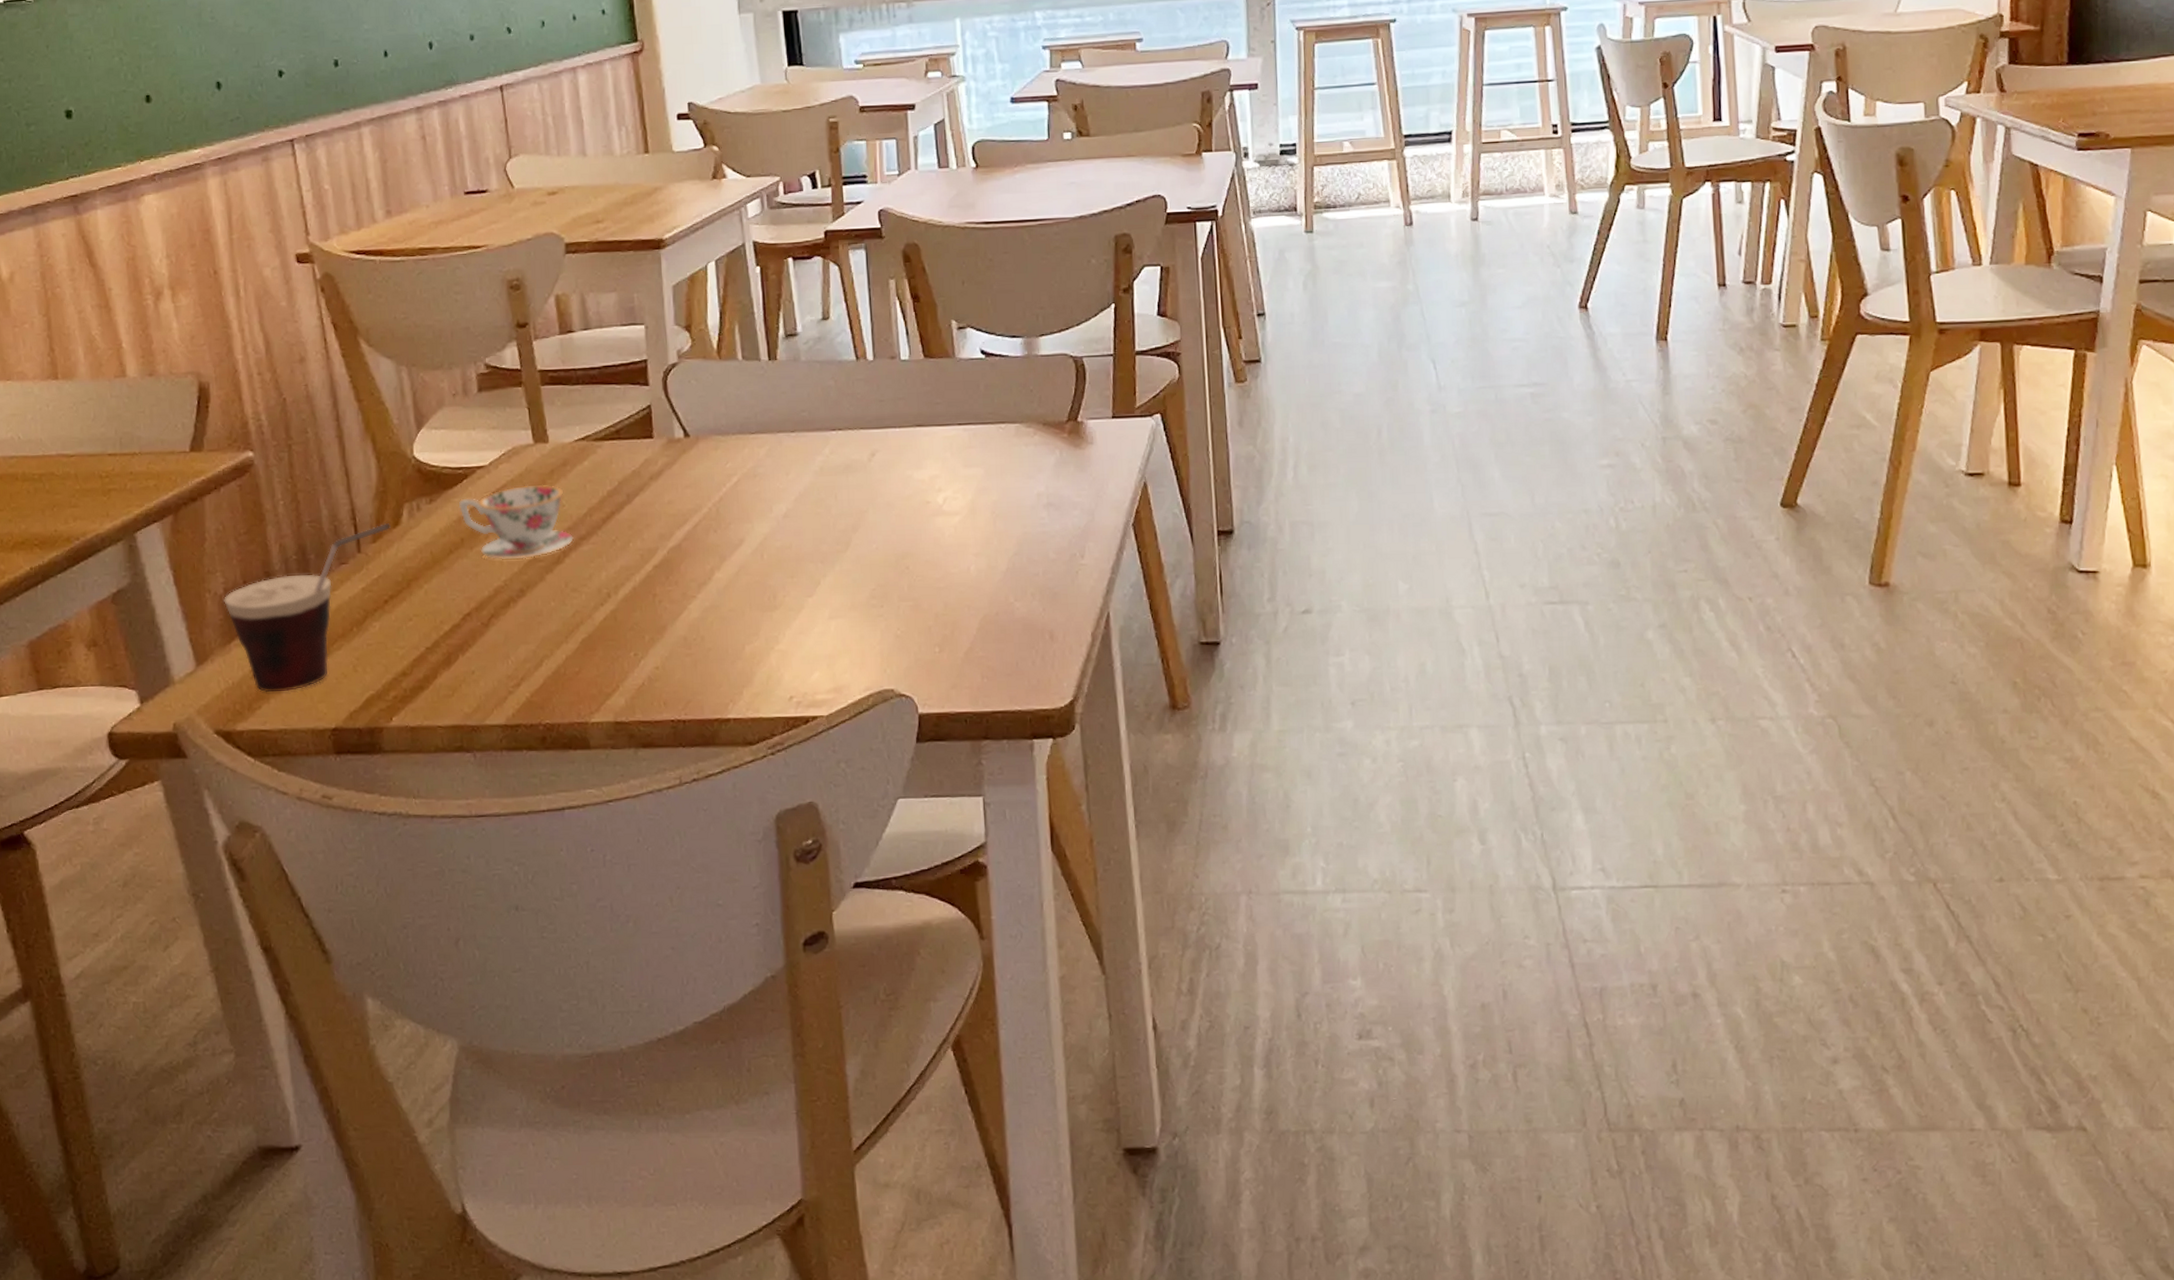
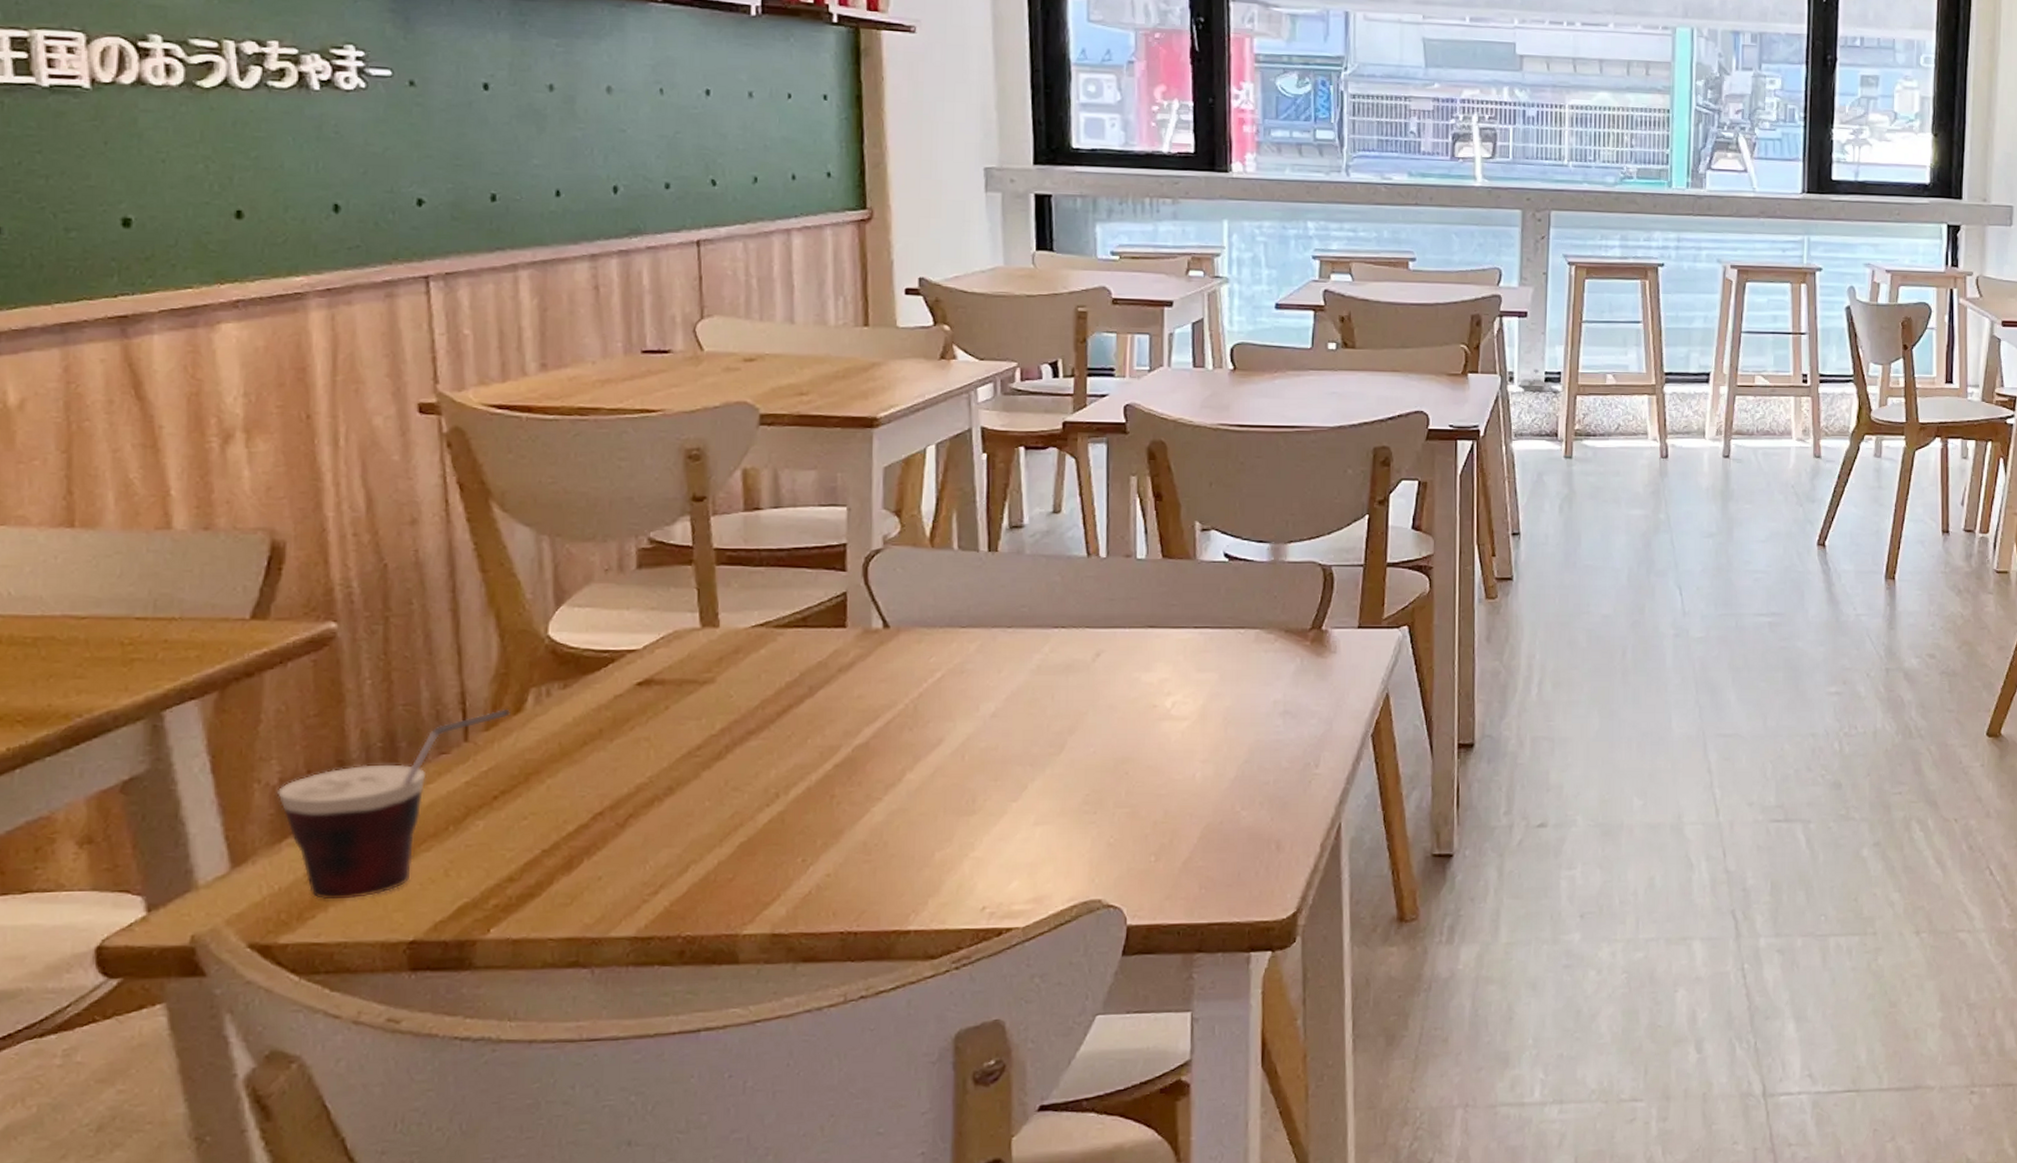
teacup: present [458,484,574,560] -> none [599,672,740,754]

